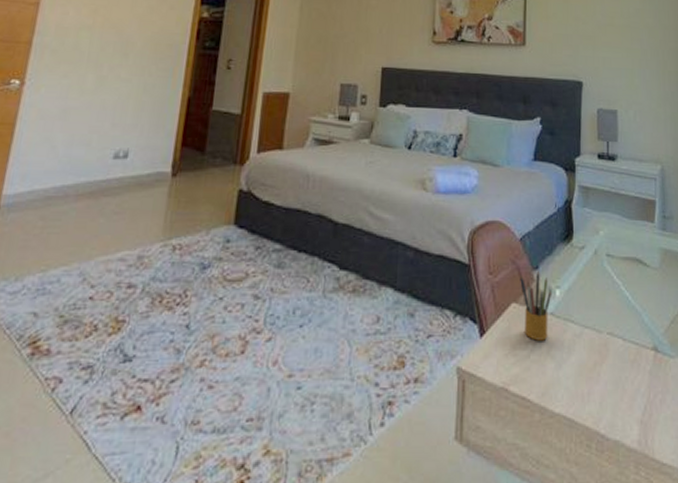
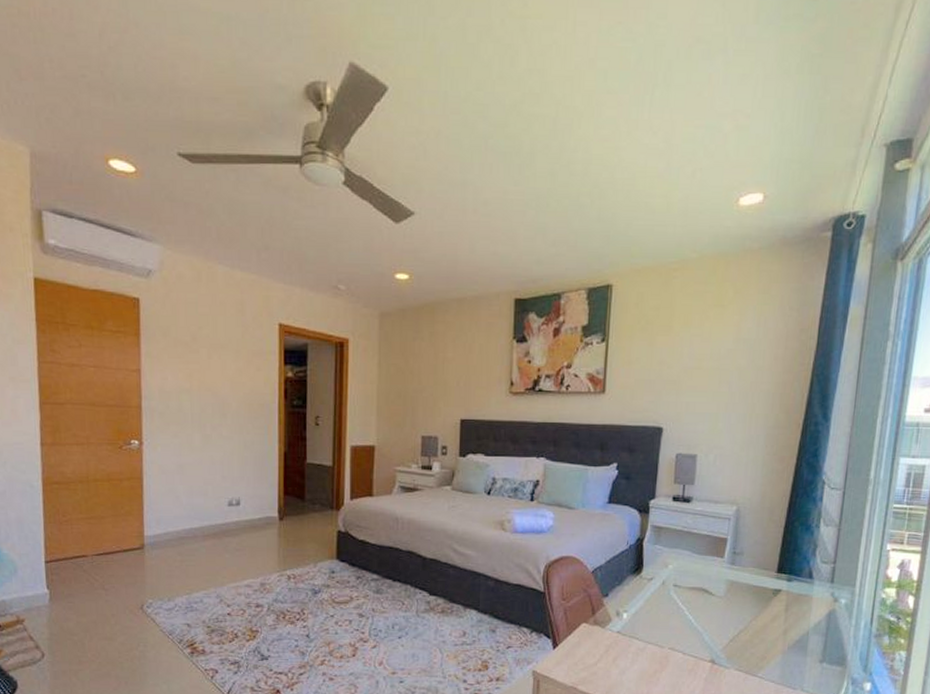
pencil box: present [520,270,552,341] -> none [590,597,620,653]

